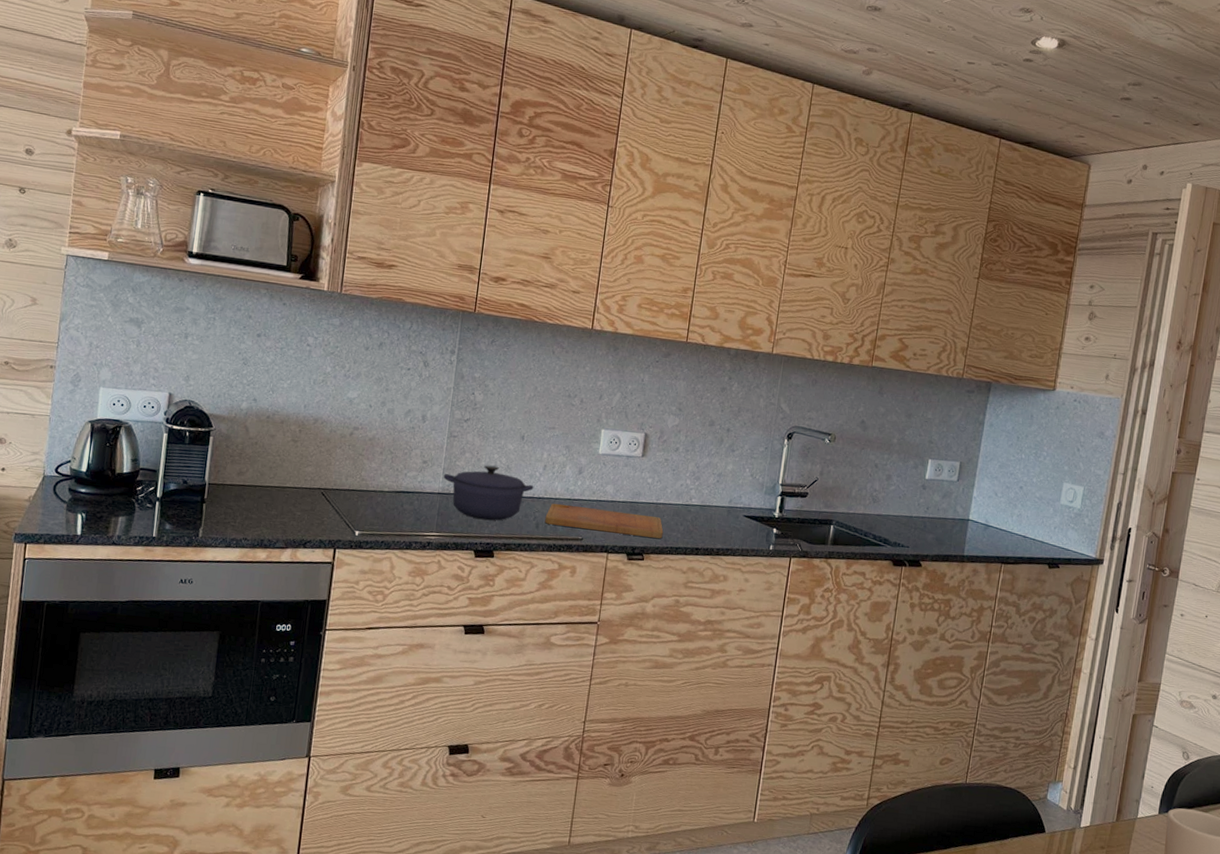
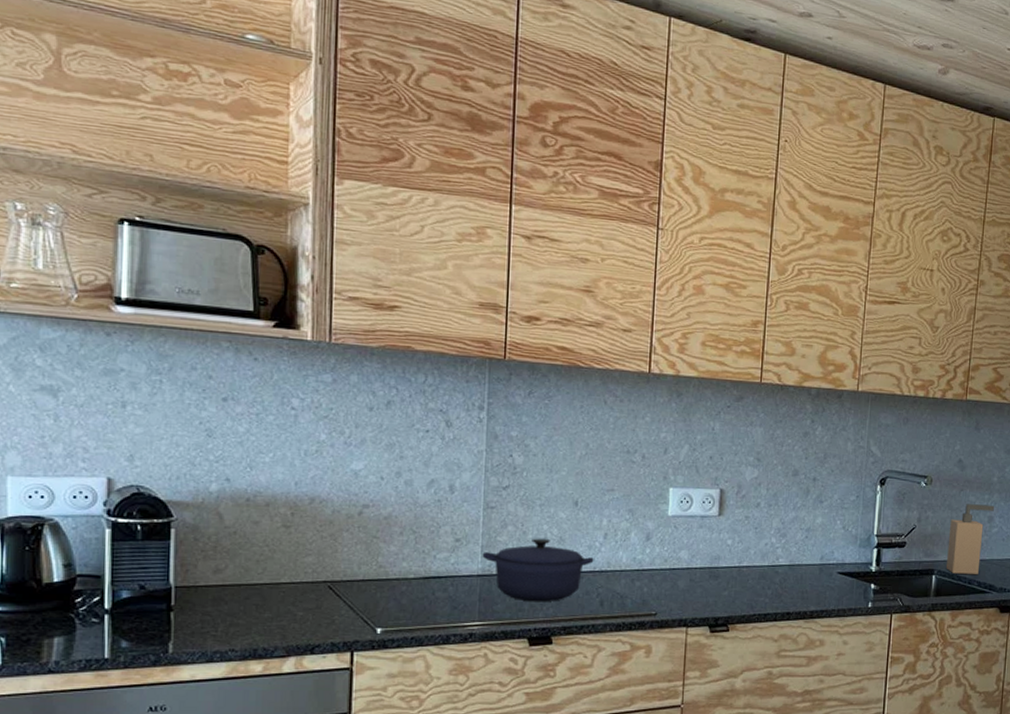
cutting board: present [544,503,664,539] -> none [610,576,749,607]
soap dispenser: none [844,462,893,528] -> present [947,504,994,574]

